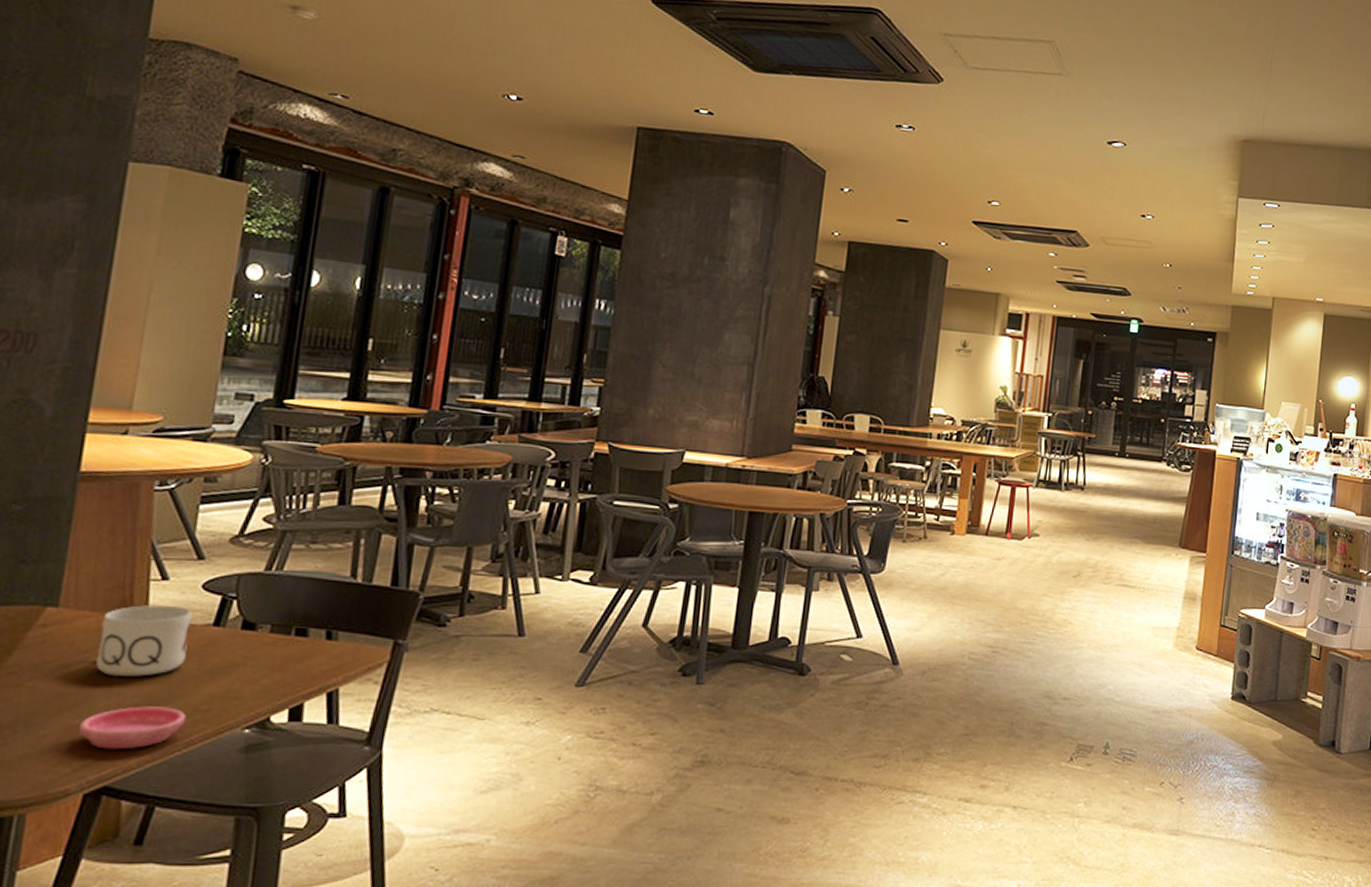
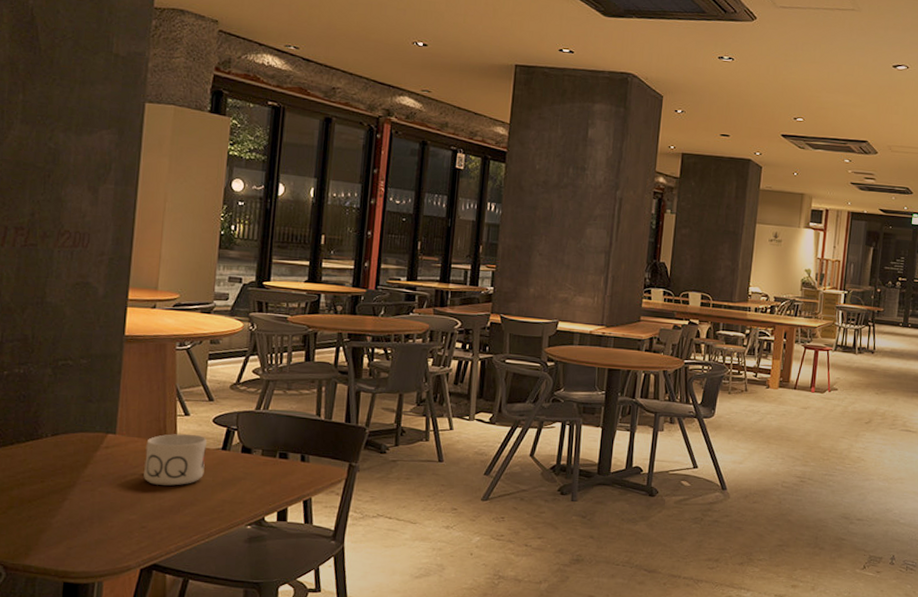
saucer: present [79,706,187,750] -> none [135,507,207,538]

